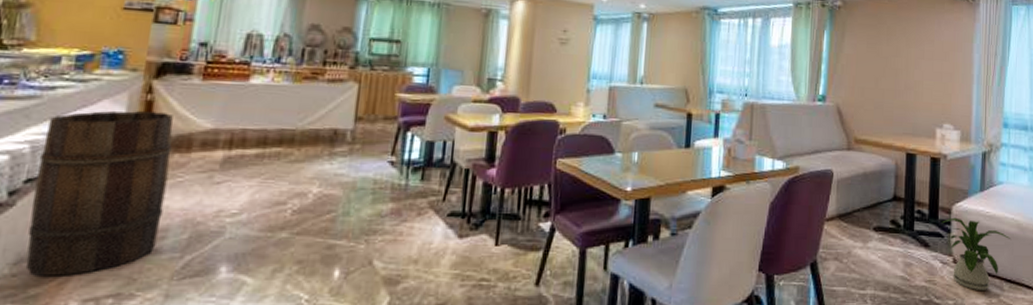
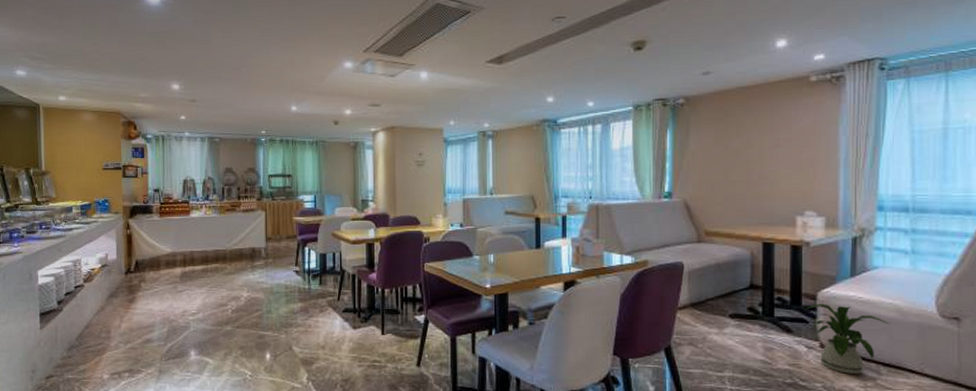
wooden barrel: present [25,111,173,276] -> none [71,242,149,358]

